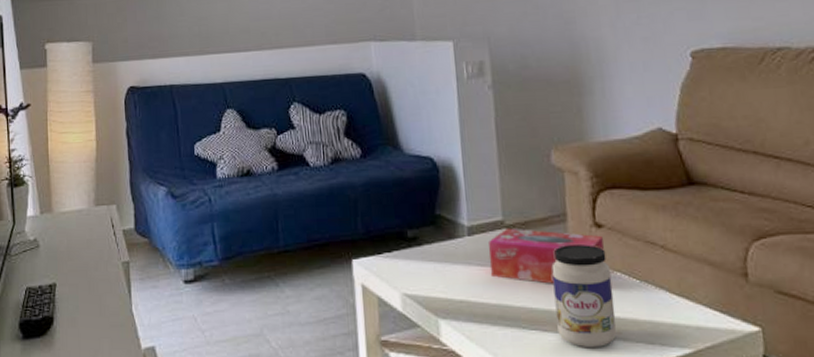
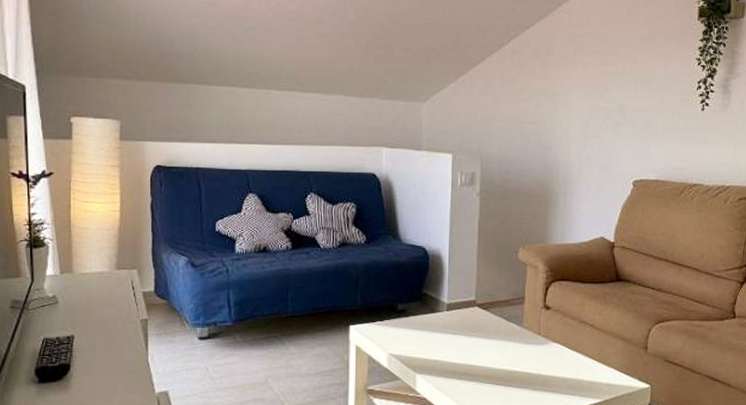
tissue box: present [488,228,605,284] -> none [461,306,549,350]
jar: present [551,243,617,347] -> none [507,320,552,397]

